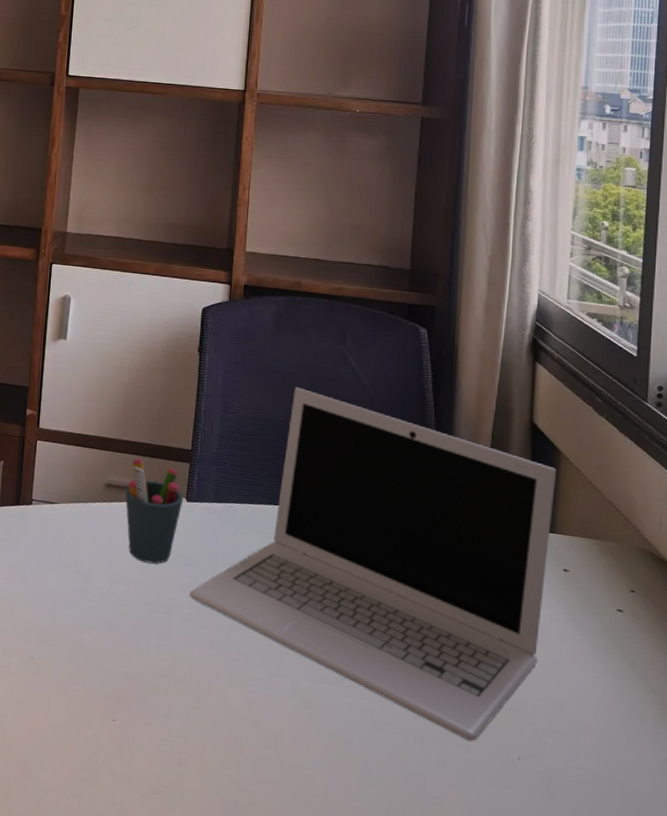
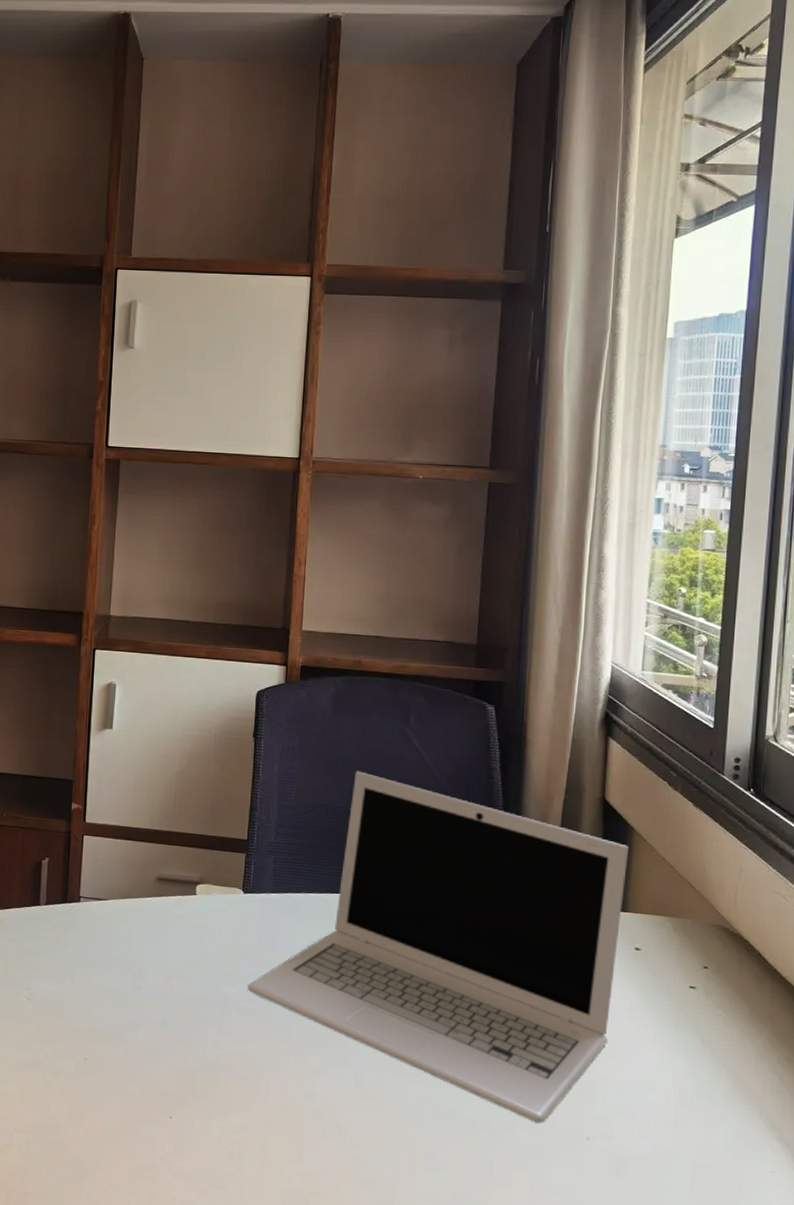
pen holder: present [125,458,184,564] -> none [178,851,240,958]

